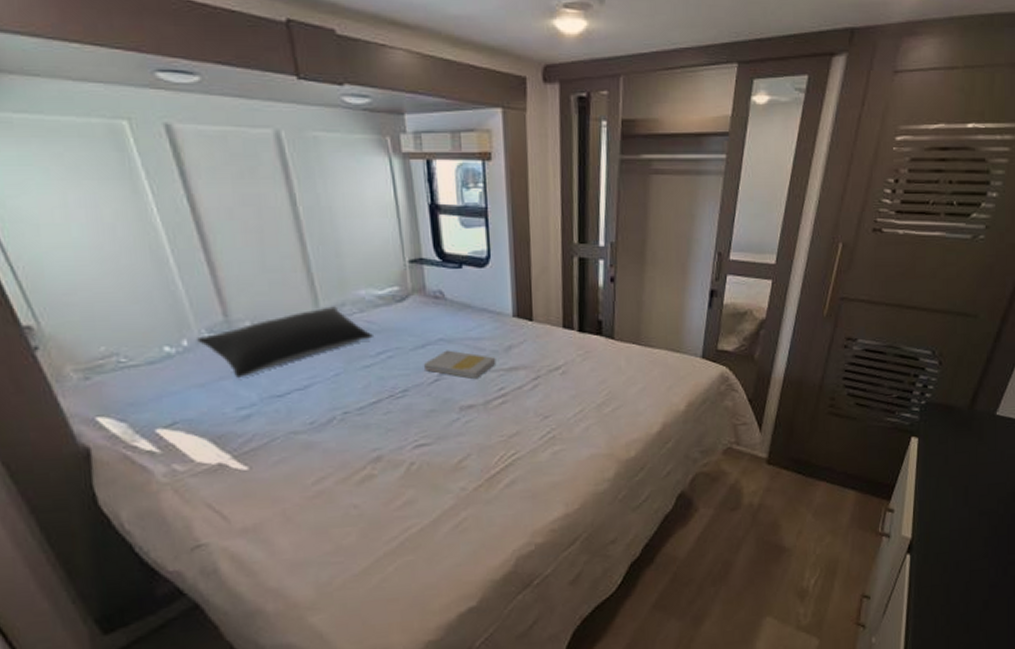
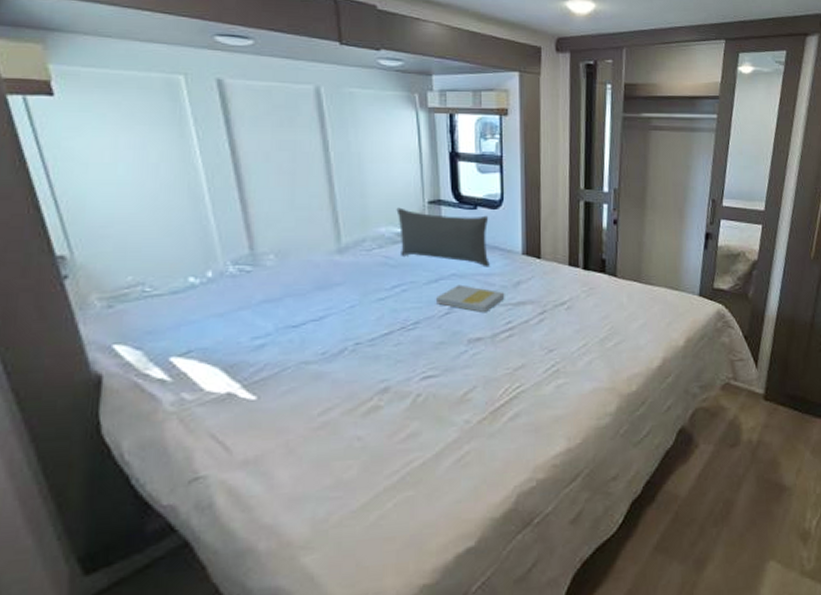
pillow: present [196,306,375,378] -> none [220,242,391,308]
pillow: none [375,267,479,331] -> present [396,207,490,267]

